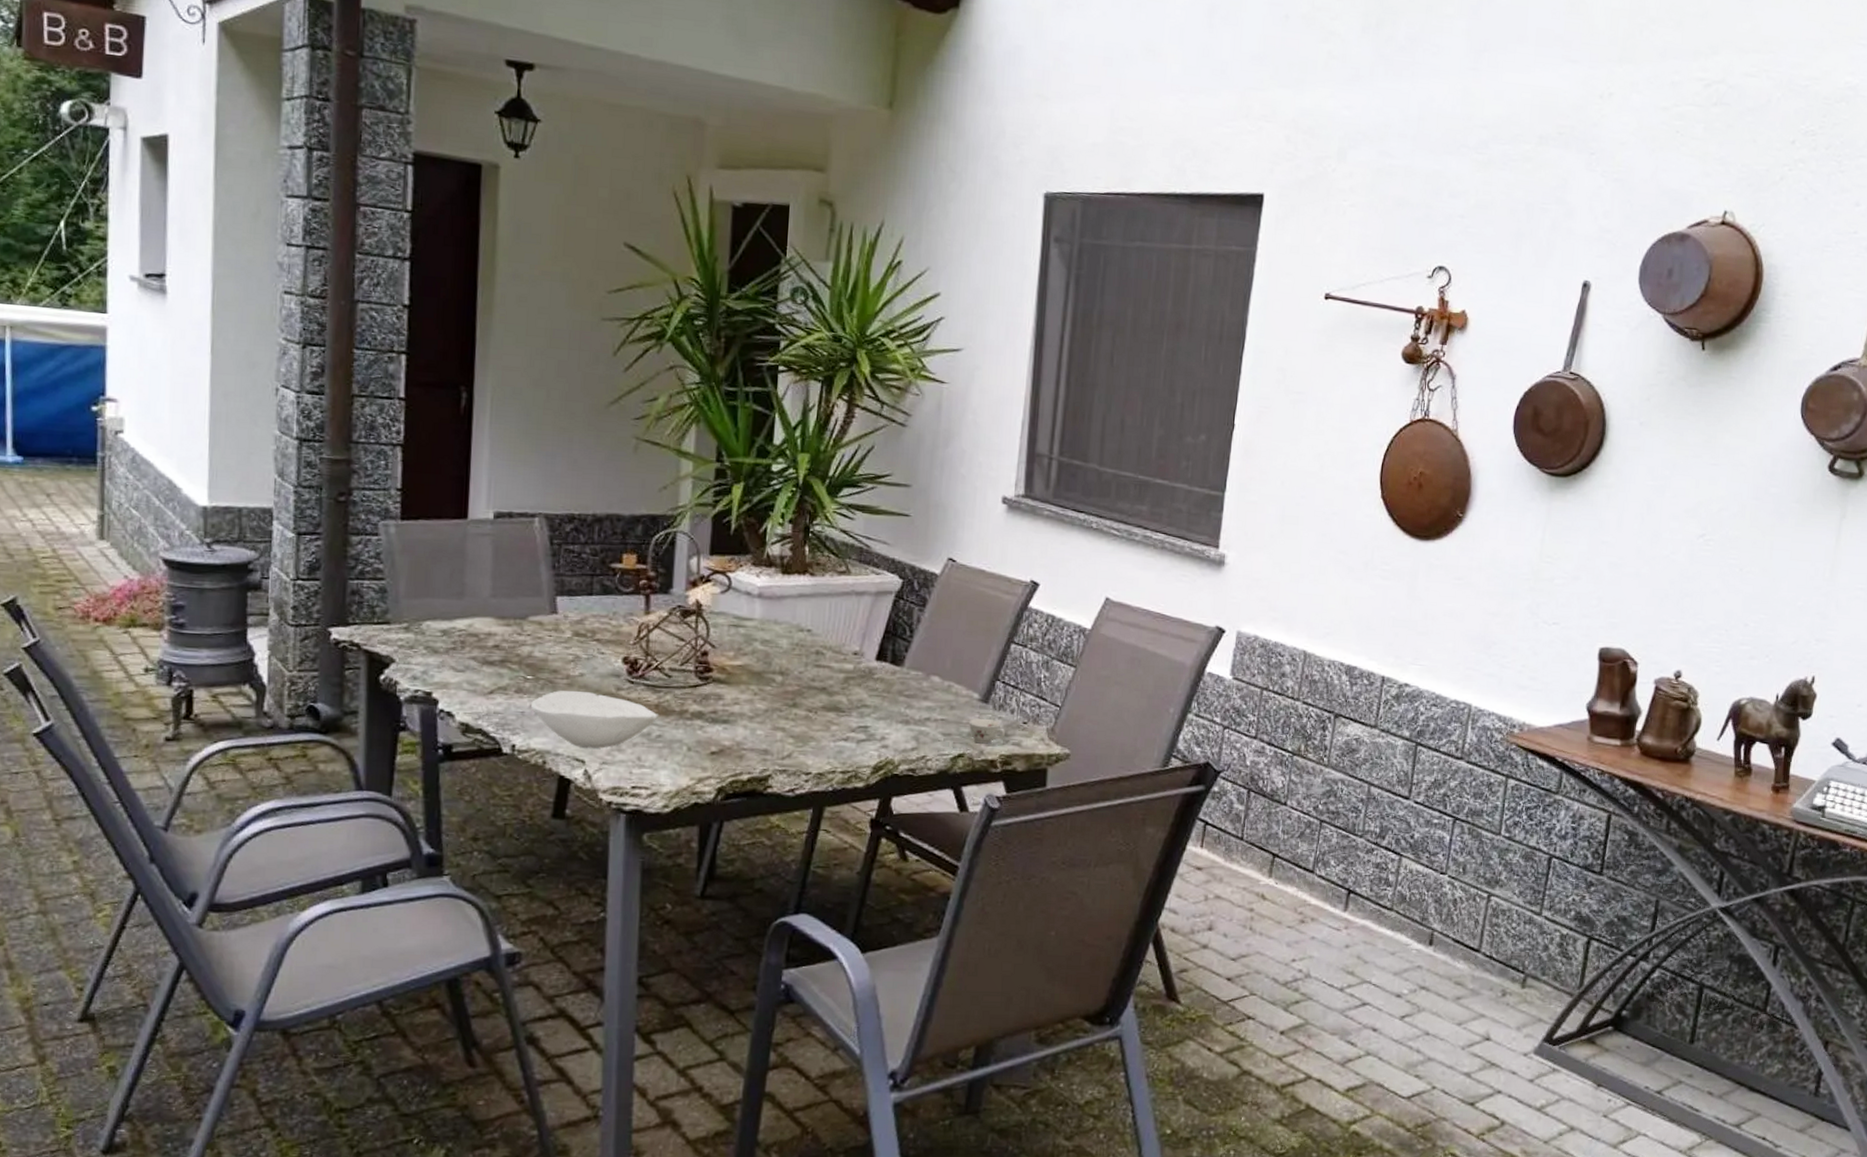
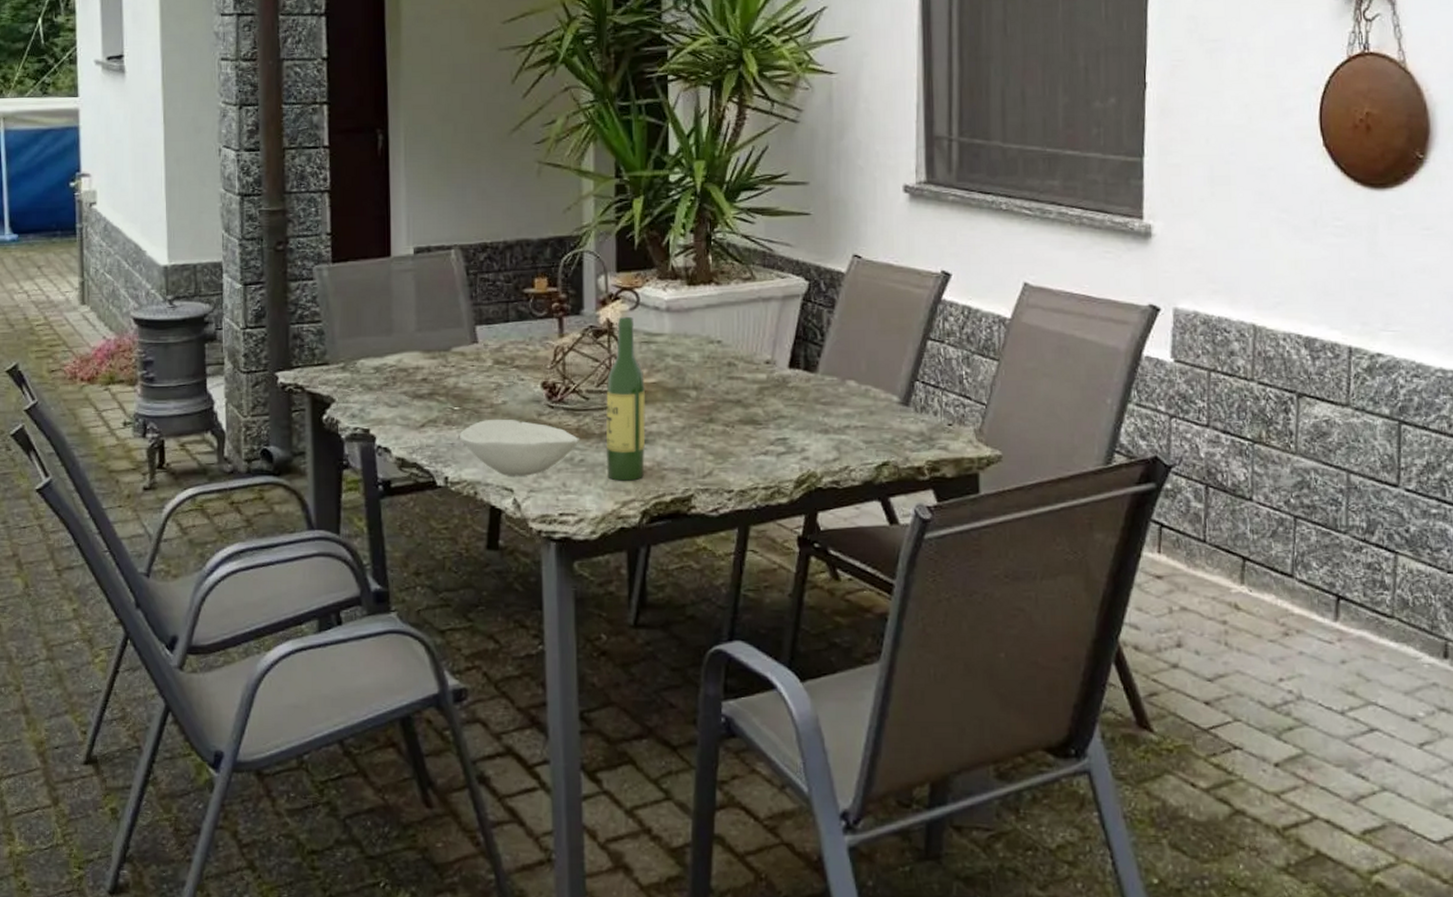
wine bottle: none [684,598,730,759] -> present [606,316,646,481]
teacup: present [968,718,1006,744] -> none [890,422,931,450]

